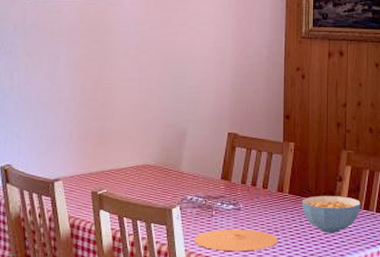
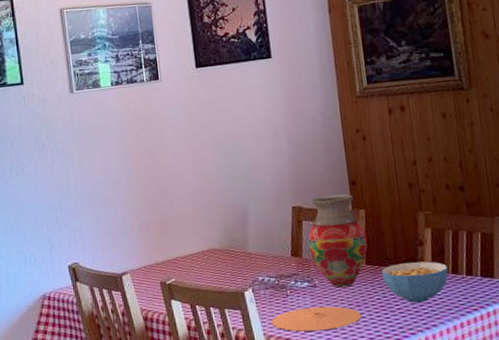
vase: none [239,126,293,213] -> present [308,194,368,288]

